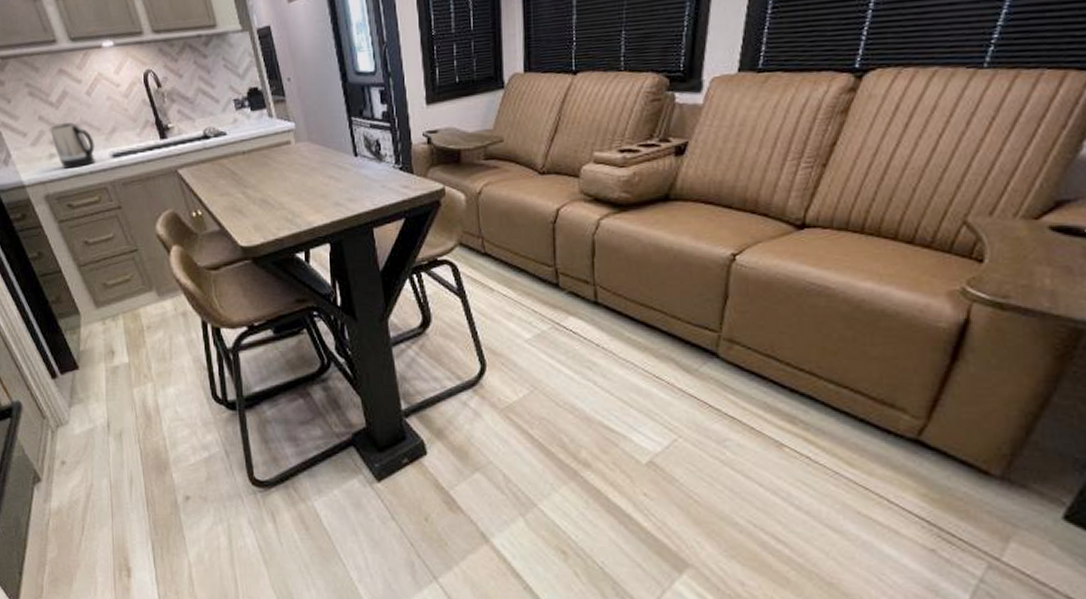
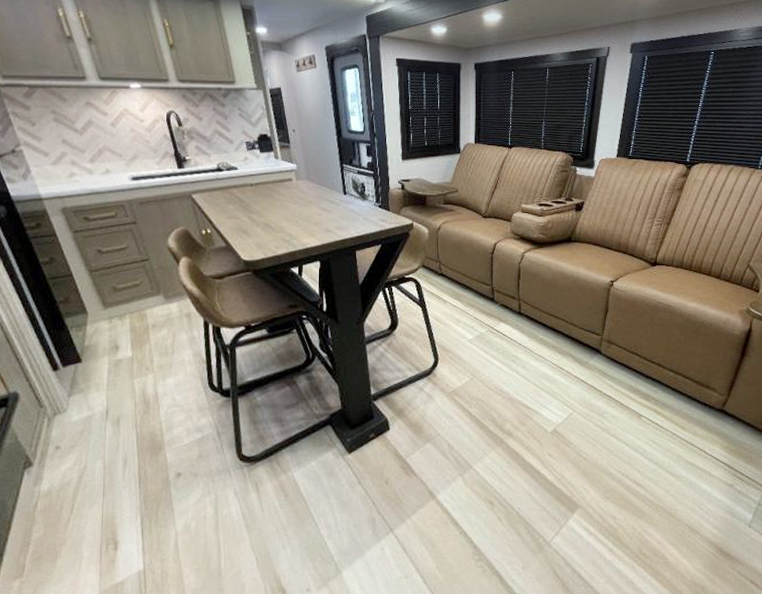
kettle: present [49,122,95,169] -> none [71,146,115,186]

